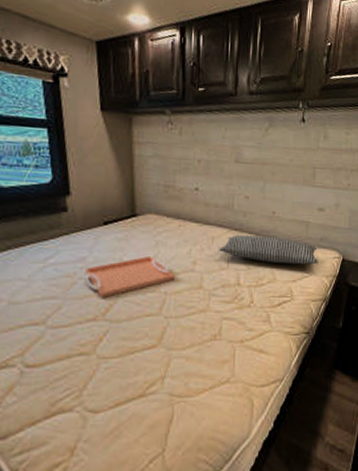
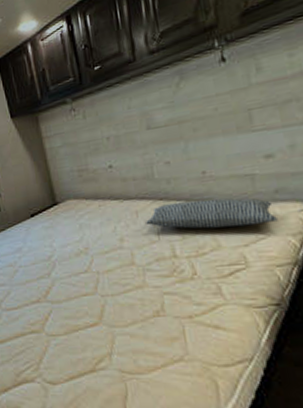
serving tray: present [84,256,175,298] -> none [23,239,104,282]

